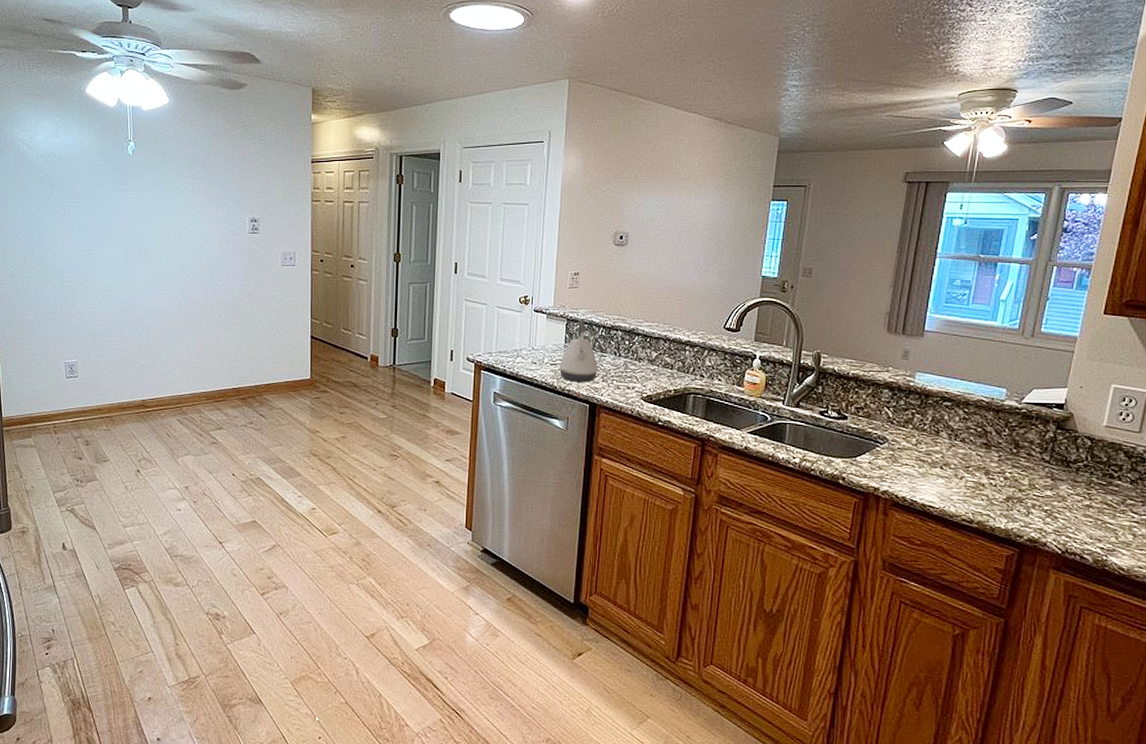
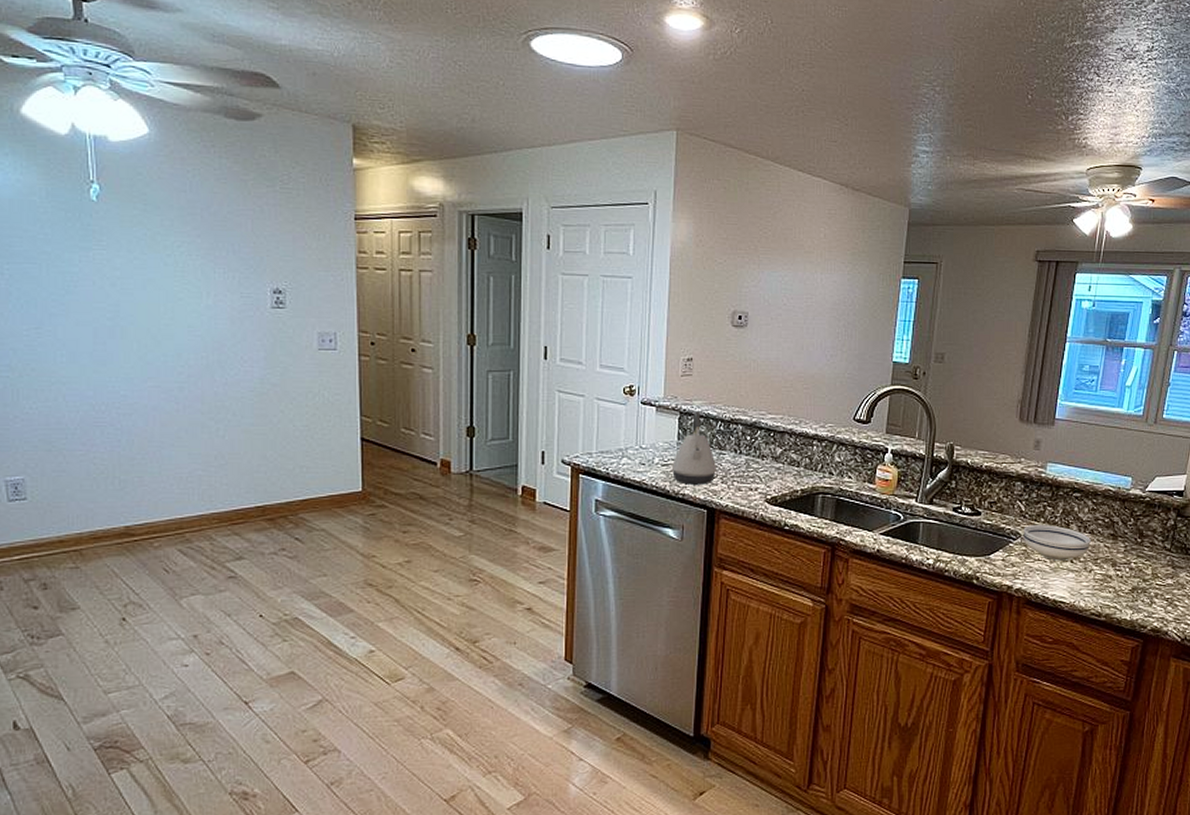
bowl: none [891,430,963,467] -> present [1023,524,1092,561]

